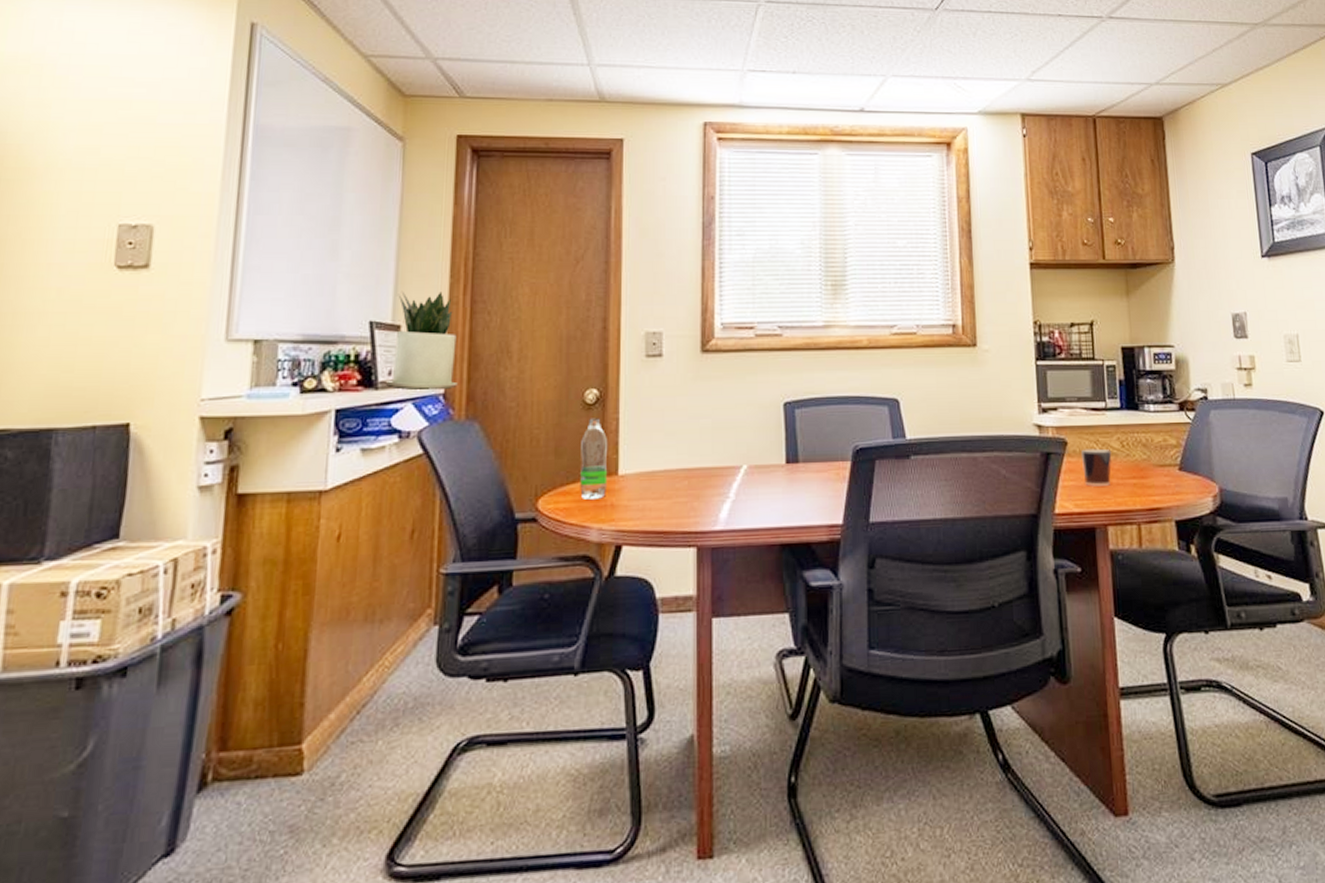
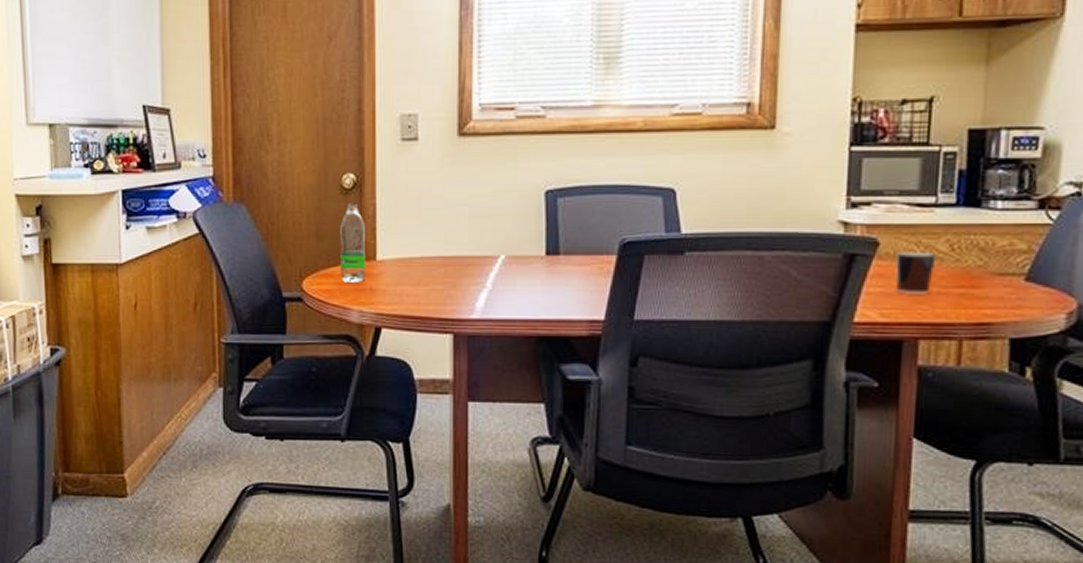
planter: present [385,291,458,390] -> none [161,74,224,173]

